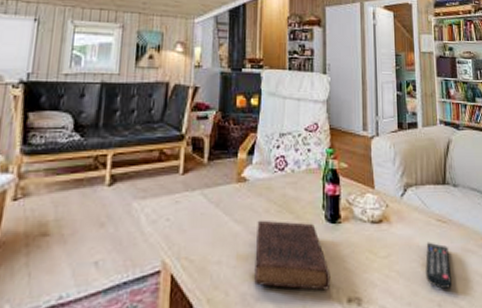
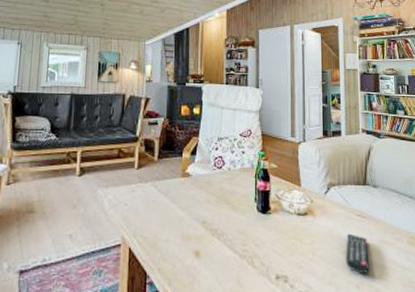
book: present [254,220,331,290] -> none [197,208,261,268]

